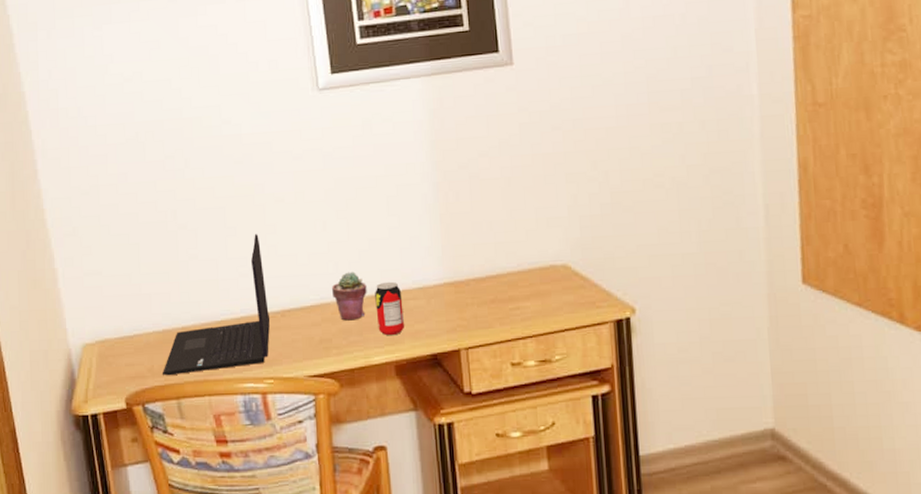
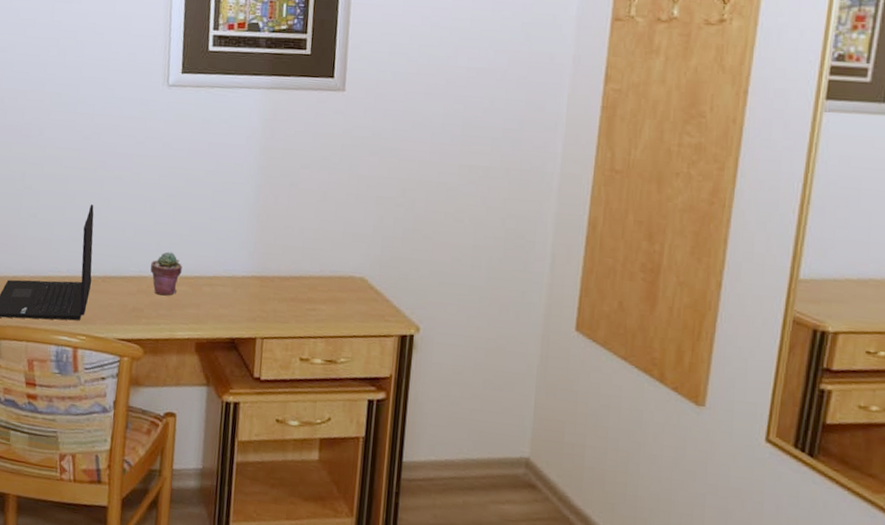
beverage can: present [375,281,405,336] -> none [186,266,213,315]

